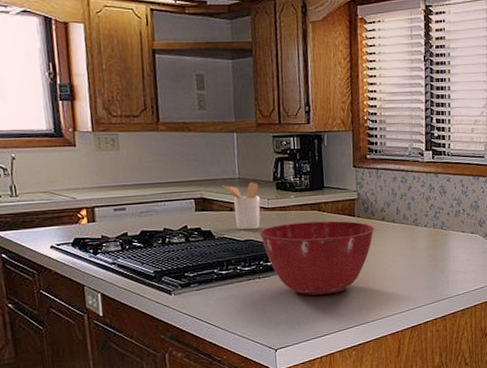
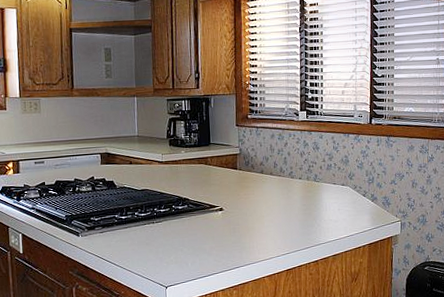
utensil holder: present [222,182,261,230] -> none [124,139,156,181]
mixing bowl: present [259,220,375,296] -> none [154,173,255,239]

